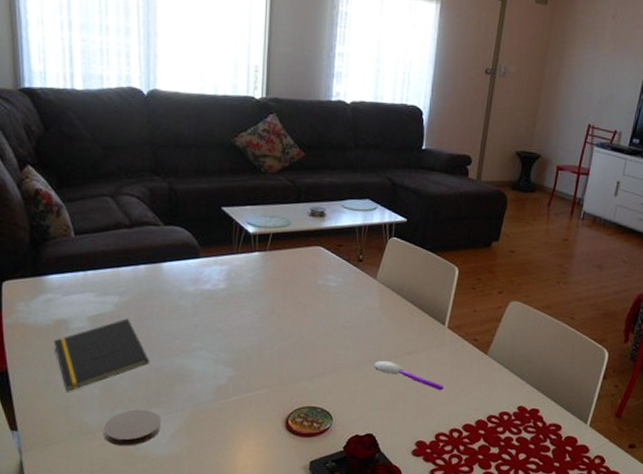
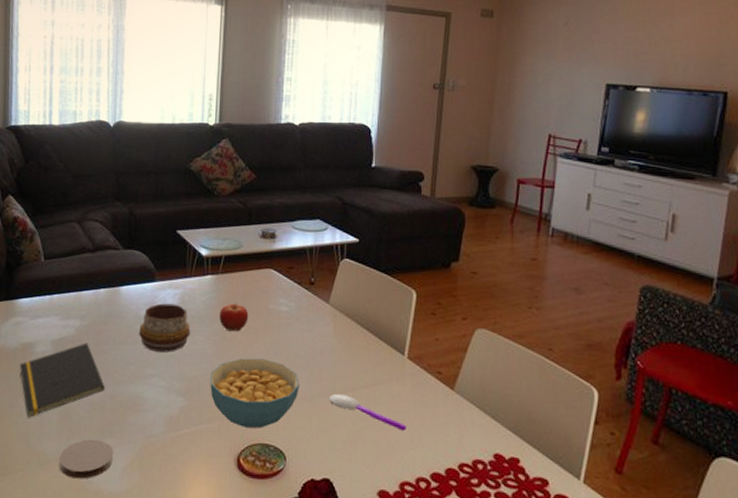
decorative bowl: none [184,279,238,327] -> present [139,303,191,353]
cereal bowl: none [258,330,346,394] -> present [210,358,300,429]
fruit: none [267,278,298,306] -> present [219,302,249,332]

